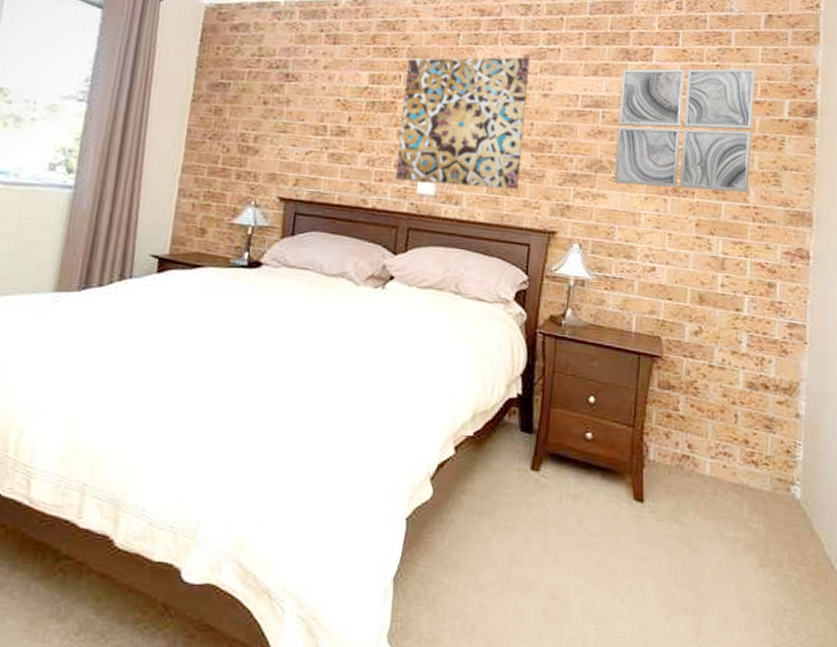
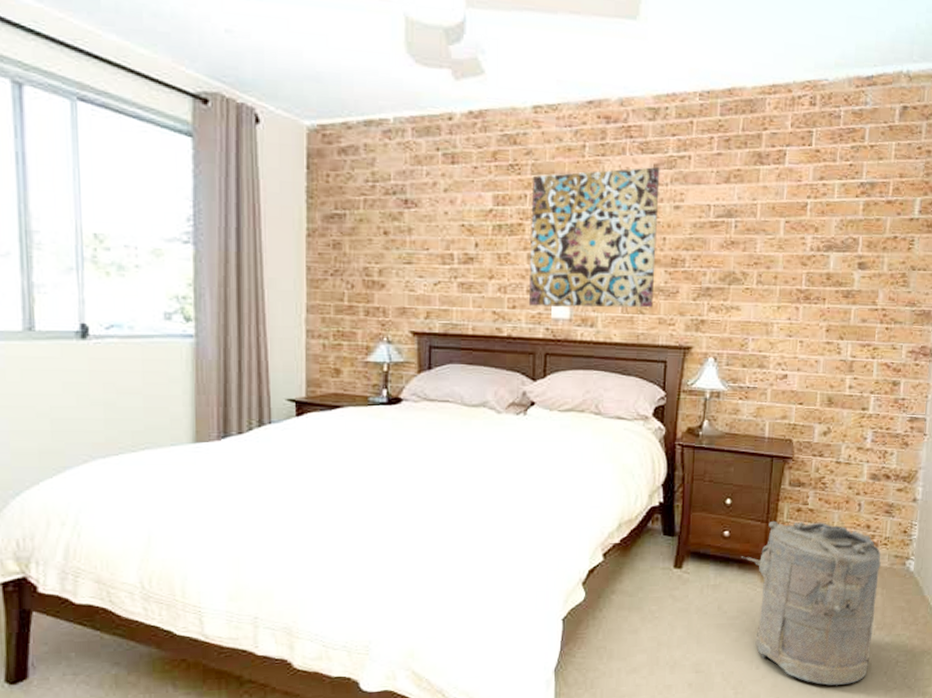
laundry hamper: none [604,425,762,632] -> present [740,520,881,686]
wall art: present [614,68,756,193] -> none [747,166,889,296]

